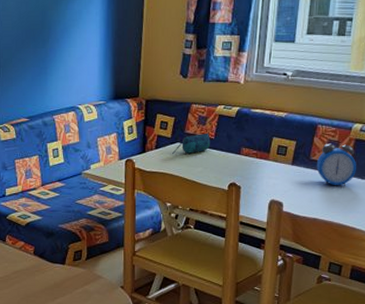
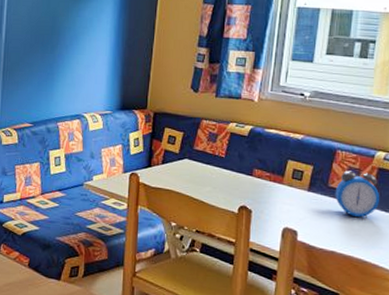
pencil case: present [172,132,211,154] -> none [179,150,221,172]

